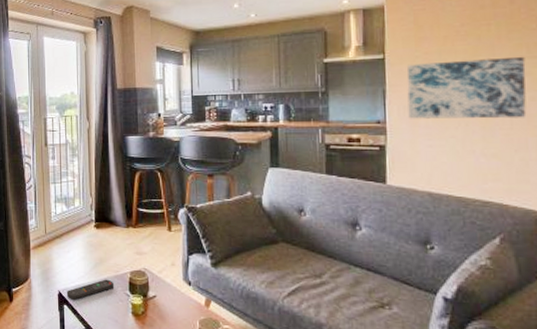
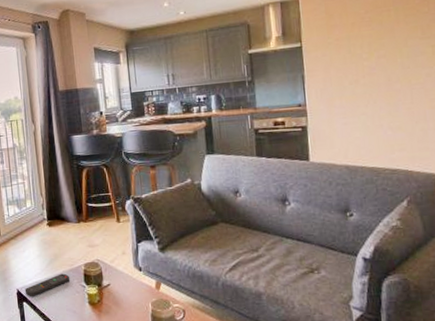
wall art: present [406,56,527,119] -> none [321,37,424,101]

